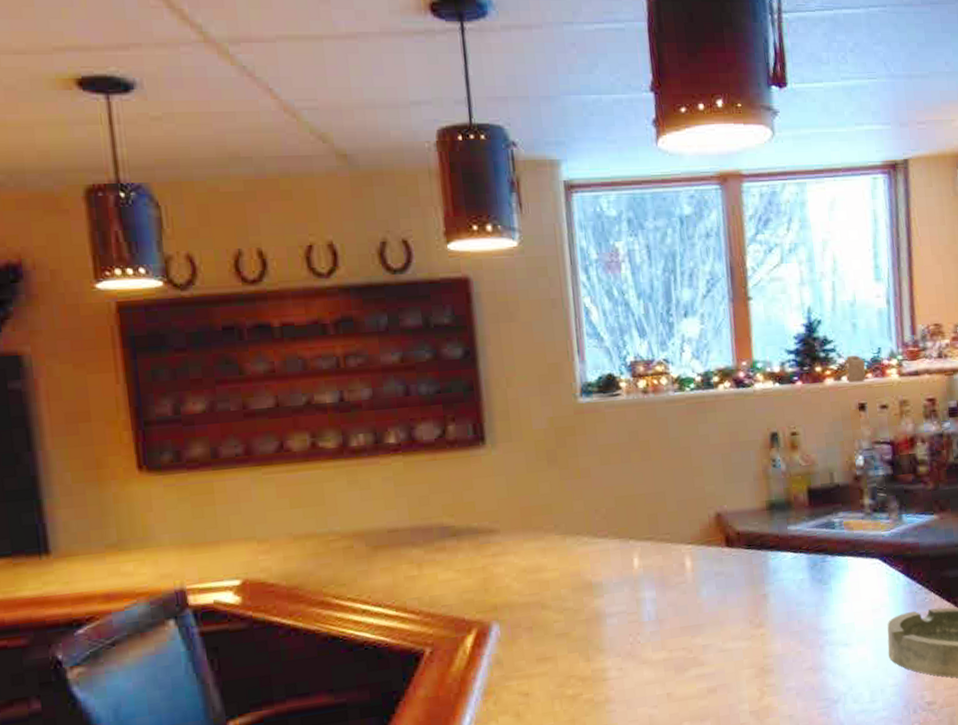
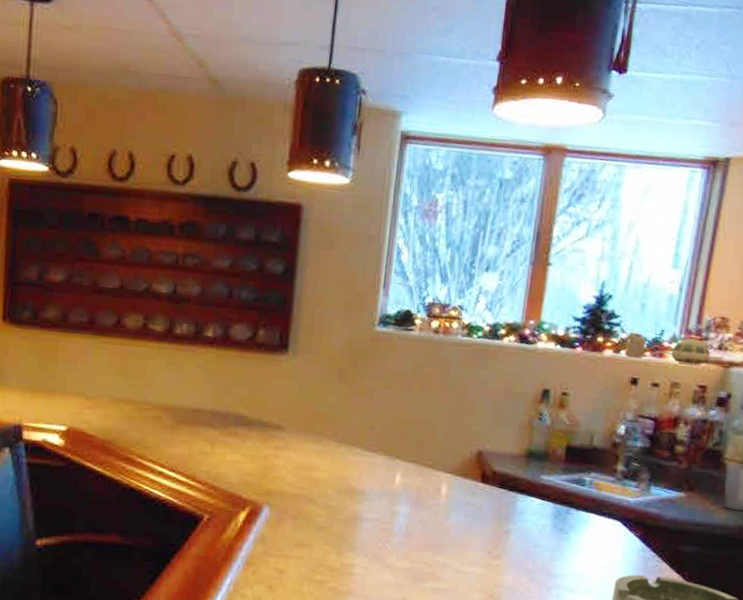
decorative figurine: none [878,351,947,379] -> present [657,338,725,365]

